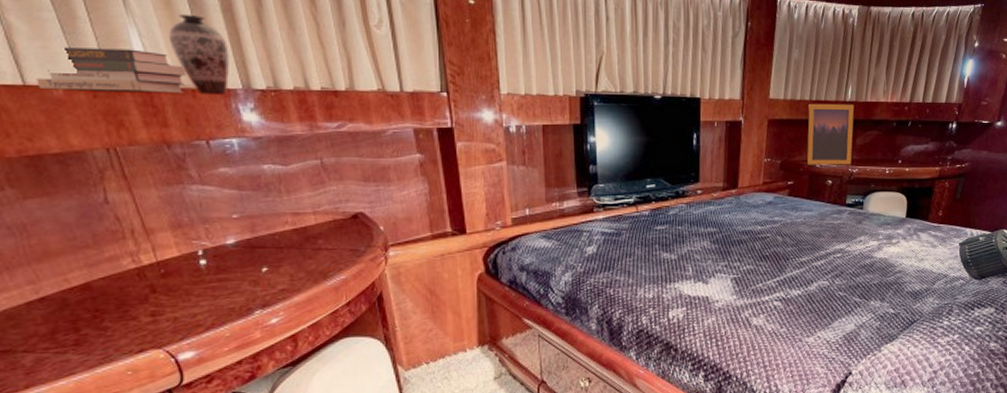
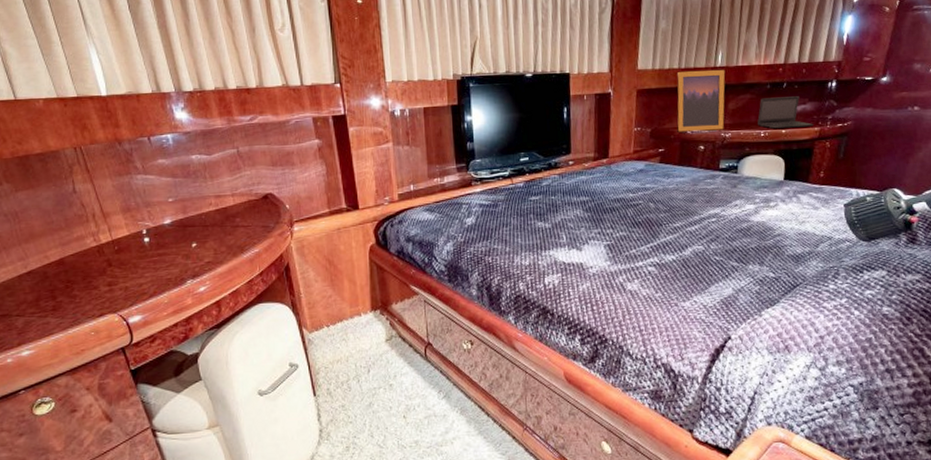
books: present [36,47,186,94] -> none [24,65,132,103]
decorative vase: present [168,13,229,96] -> none [118,32,164,99]
laptop: none [883,135,935,168] -> present [757,96,814,130]

